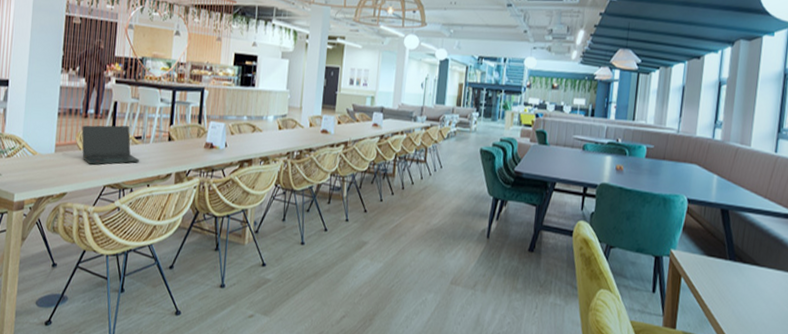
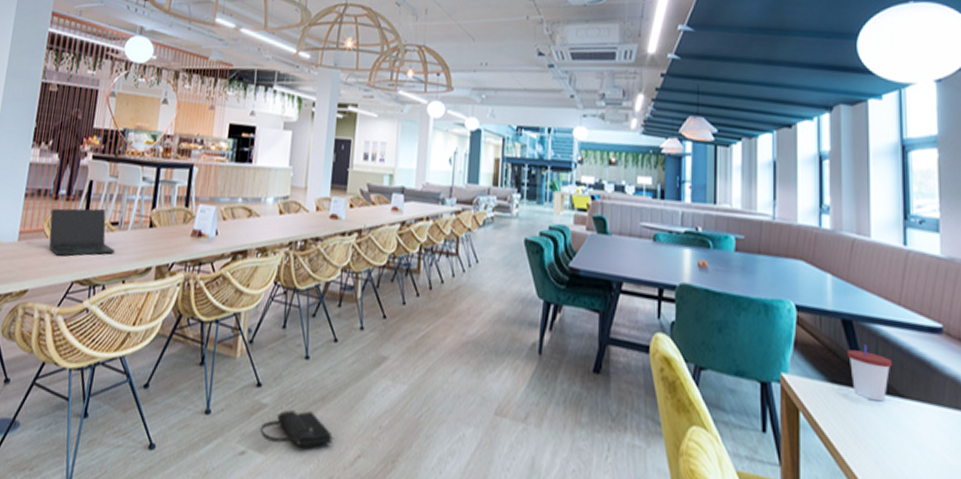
handbag: none [265,283,324,312] -> present [260,410,334,448]
cup: none [721,228,755,269] -> present [846,345,893,402]

